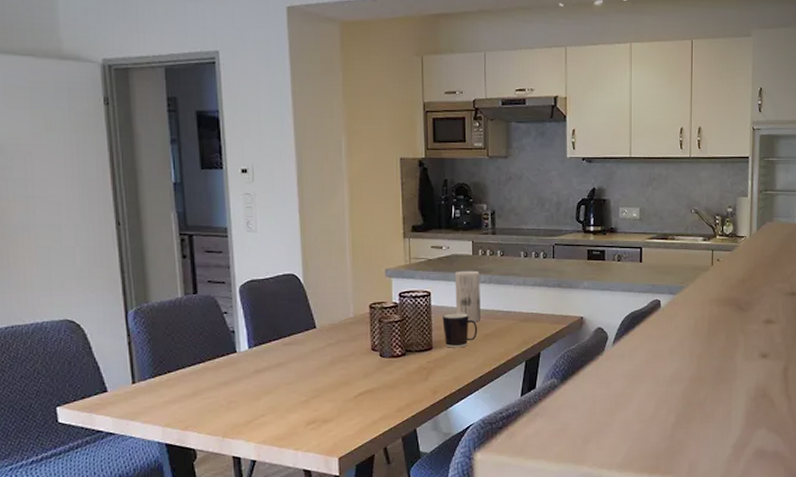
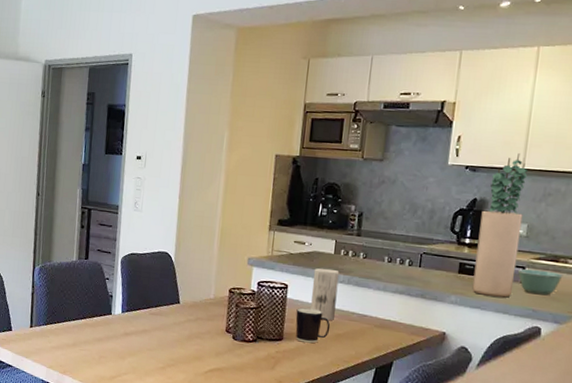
vase: none [601,143,635,277] -> present [472,153,529,298]
bowl: none [636,248,673,271] -> present [517,269,563,296]

